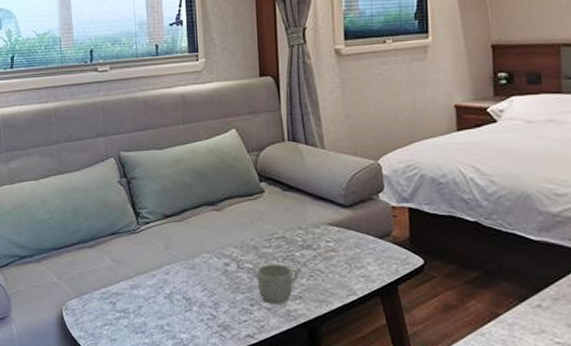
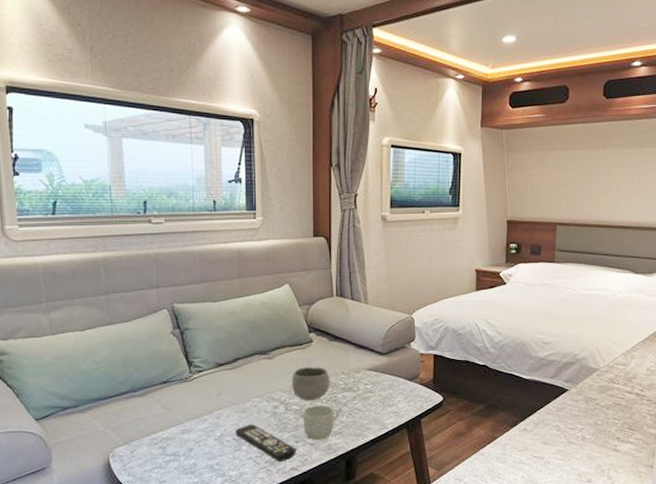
remote control: none [185,283,252,328] -> present [235,424,296,462]
bowl: none [243,220,286,259] -> present [292,367,330,401]

